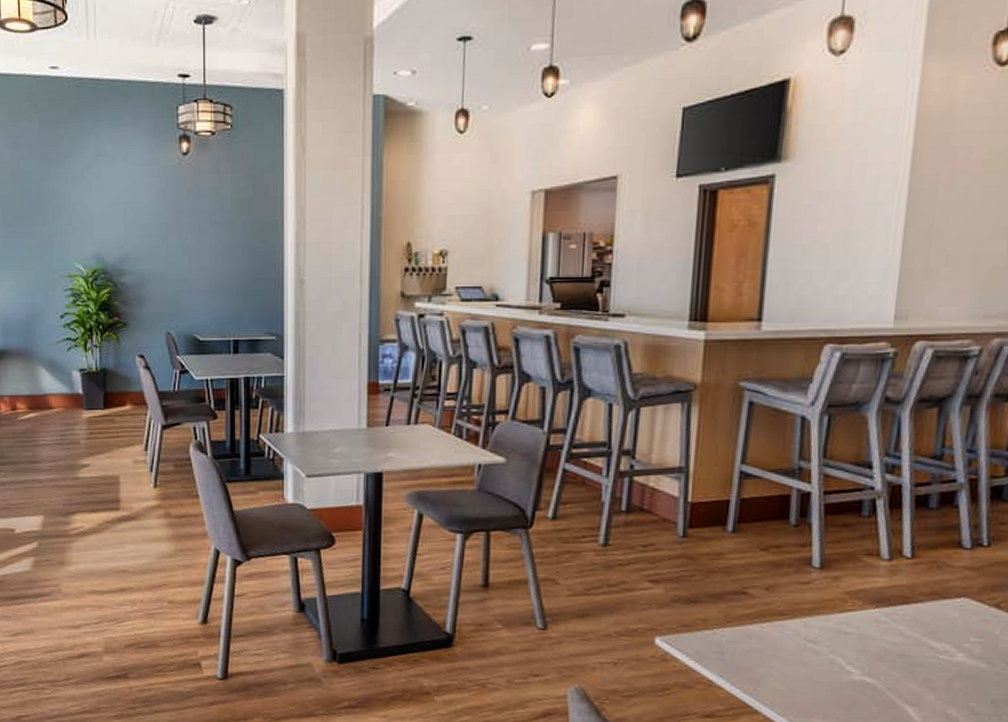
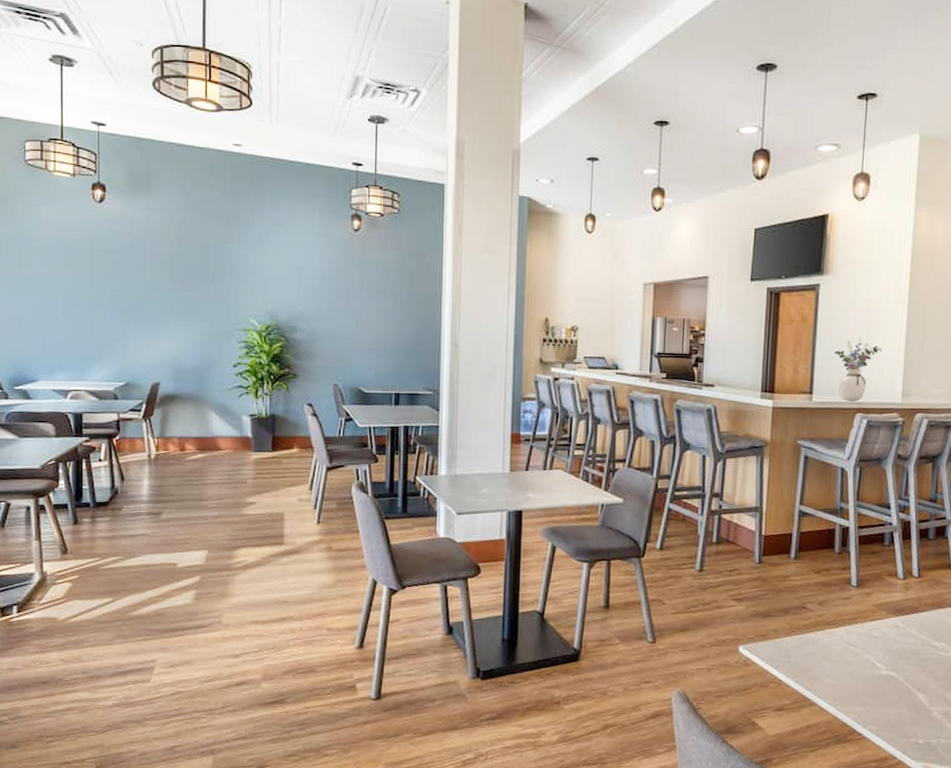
bouquet: none [794,241,866,329] -> present [834,337,882,402]

